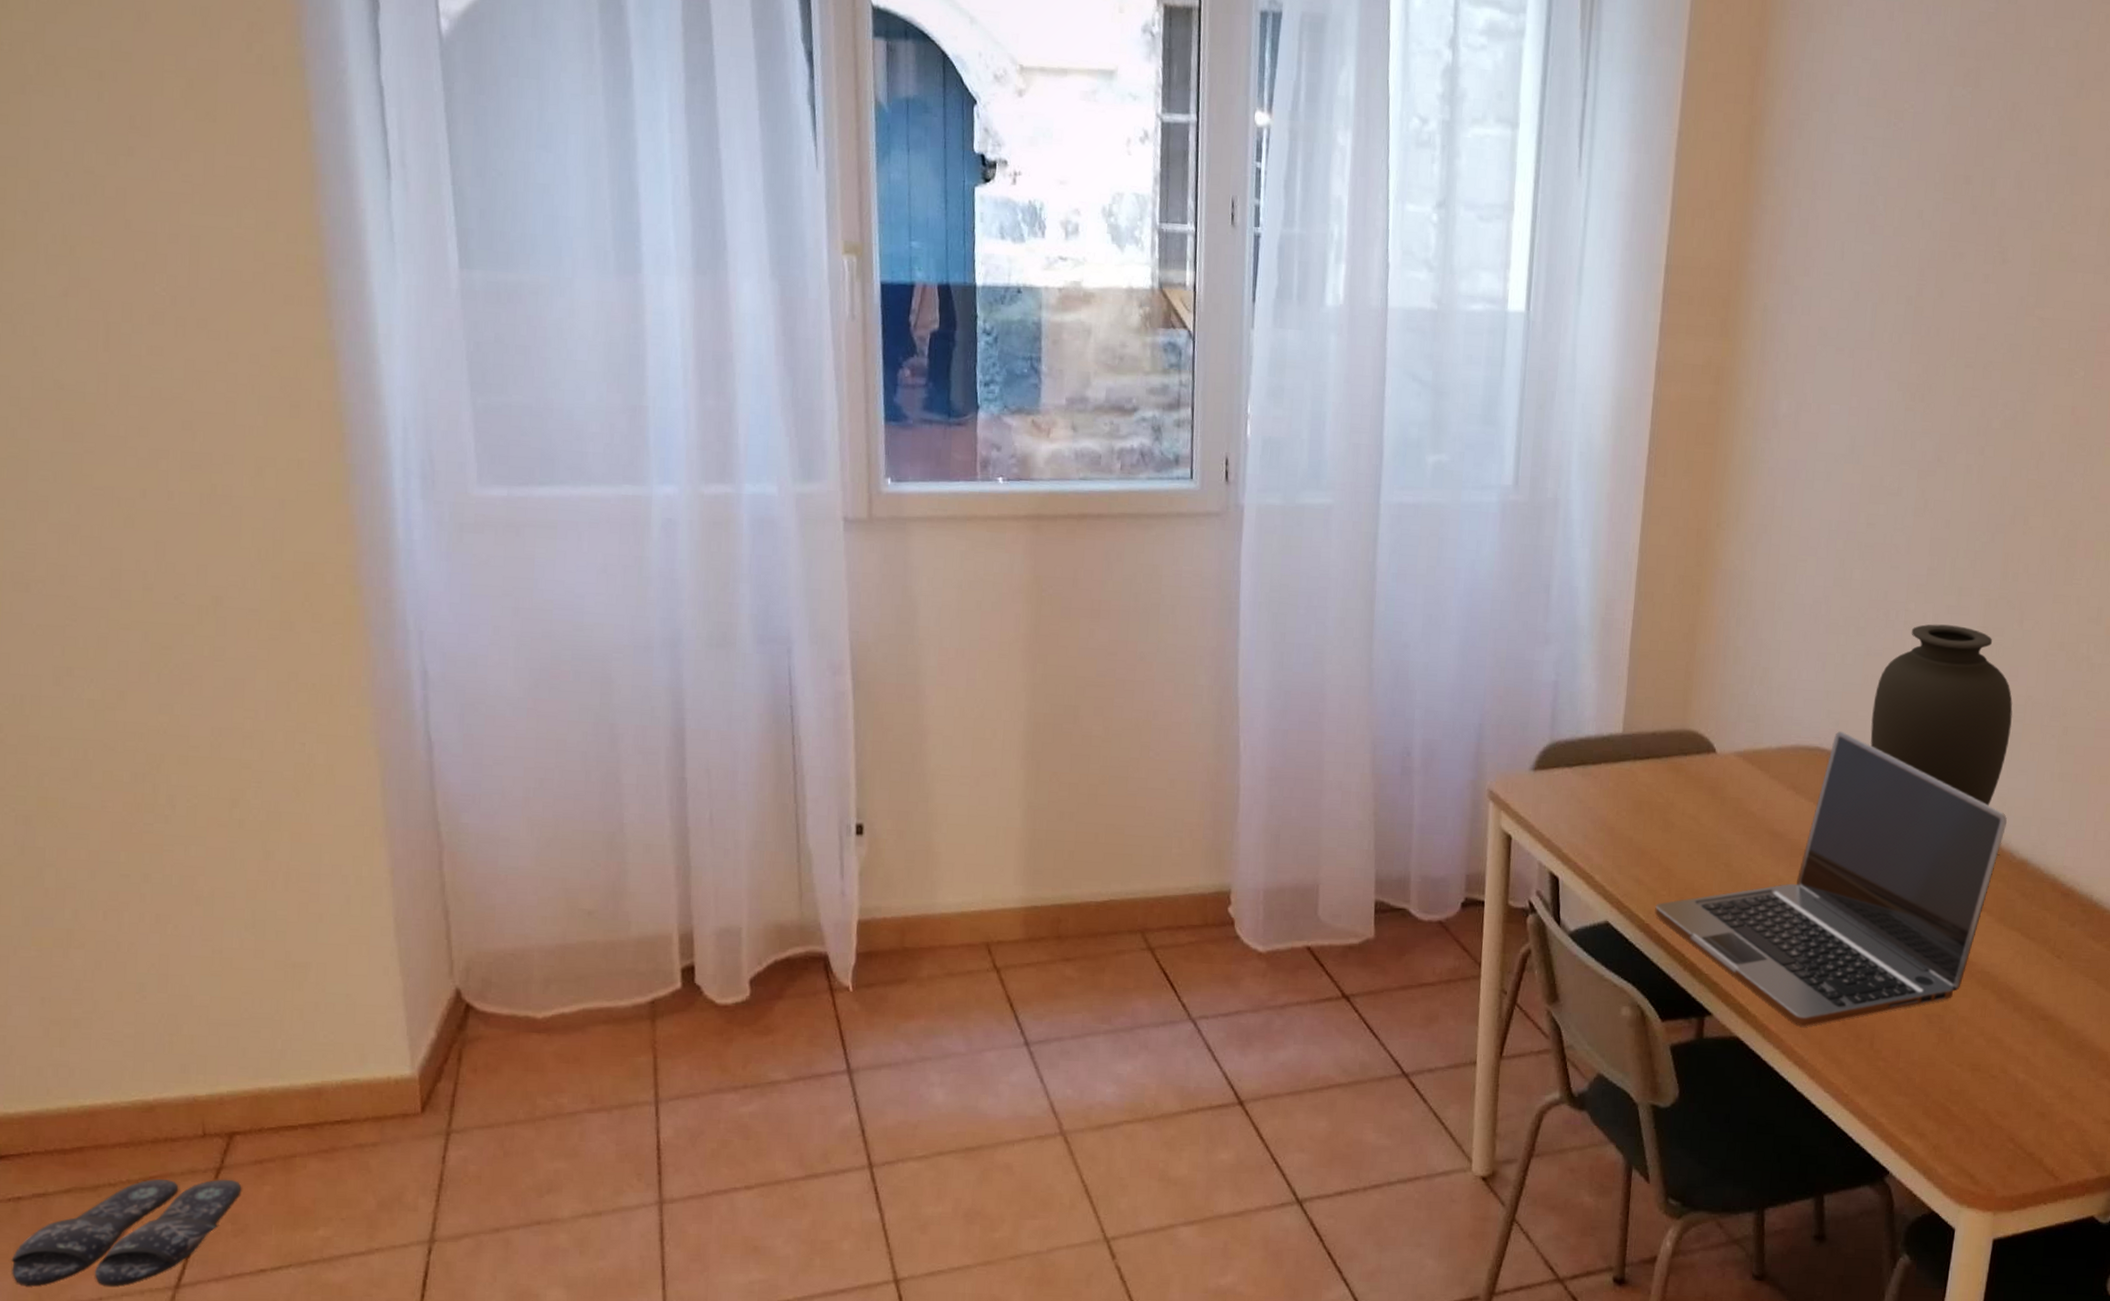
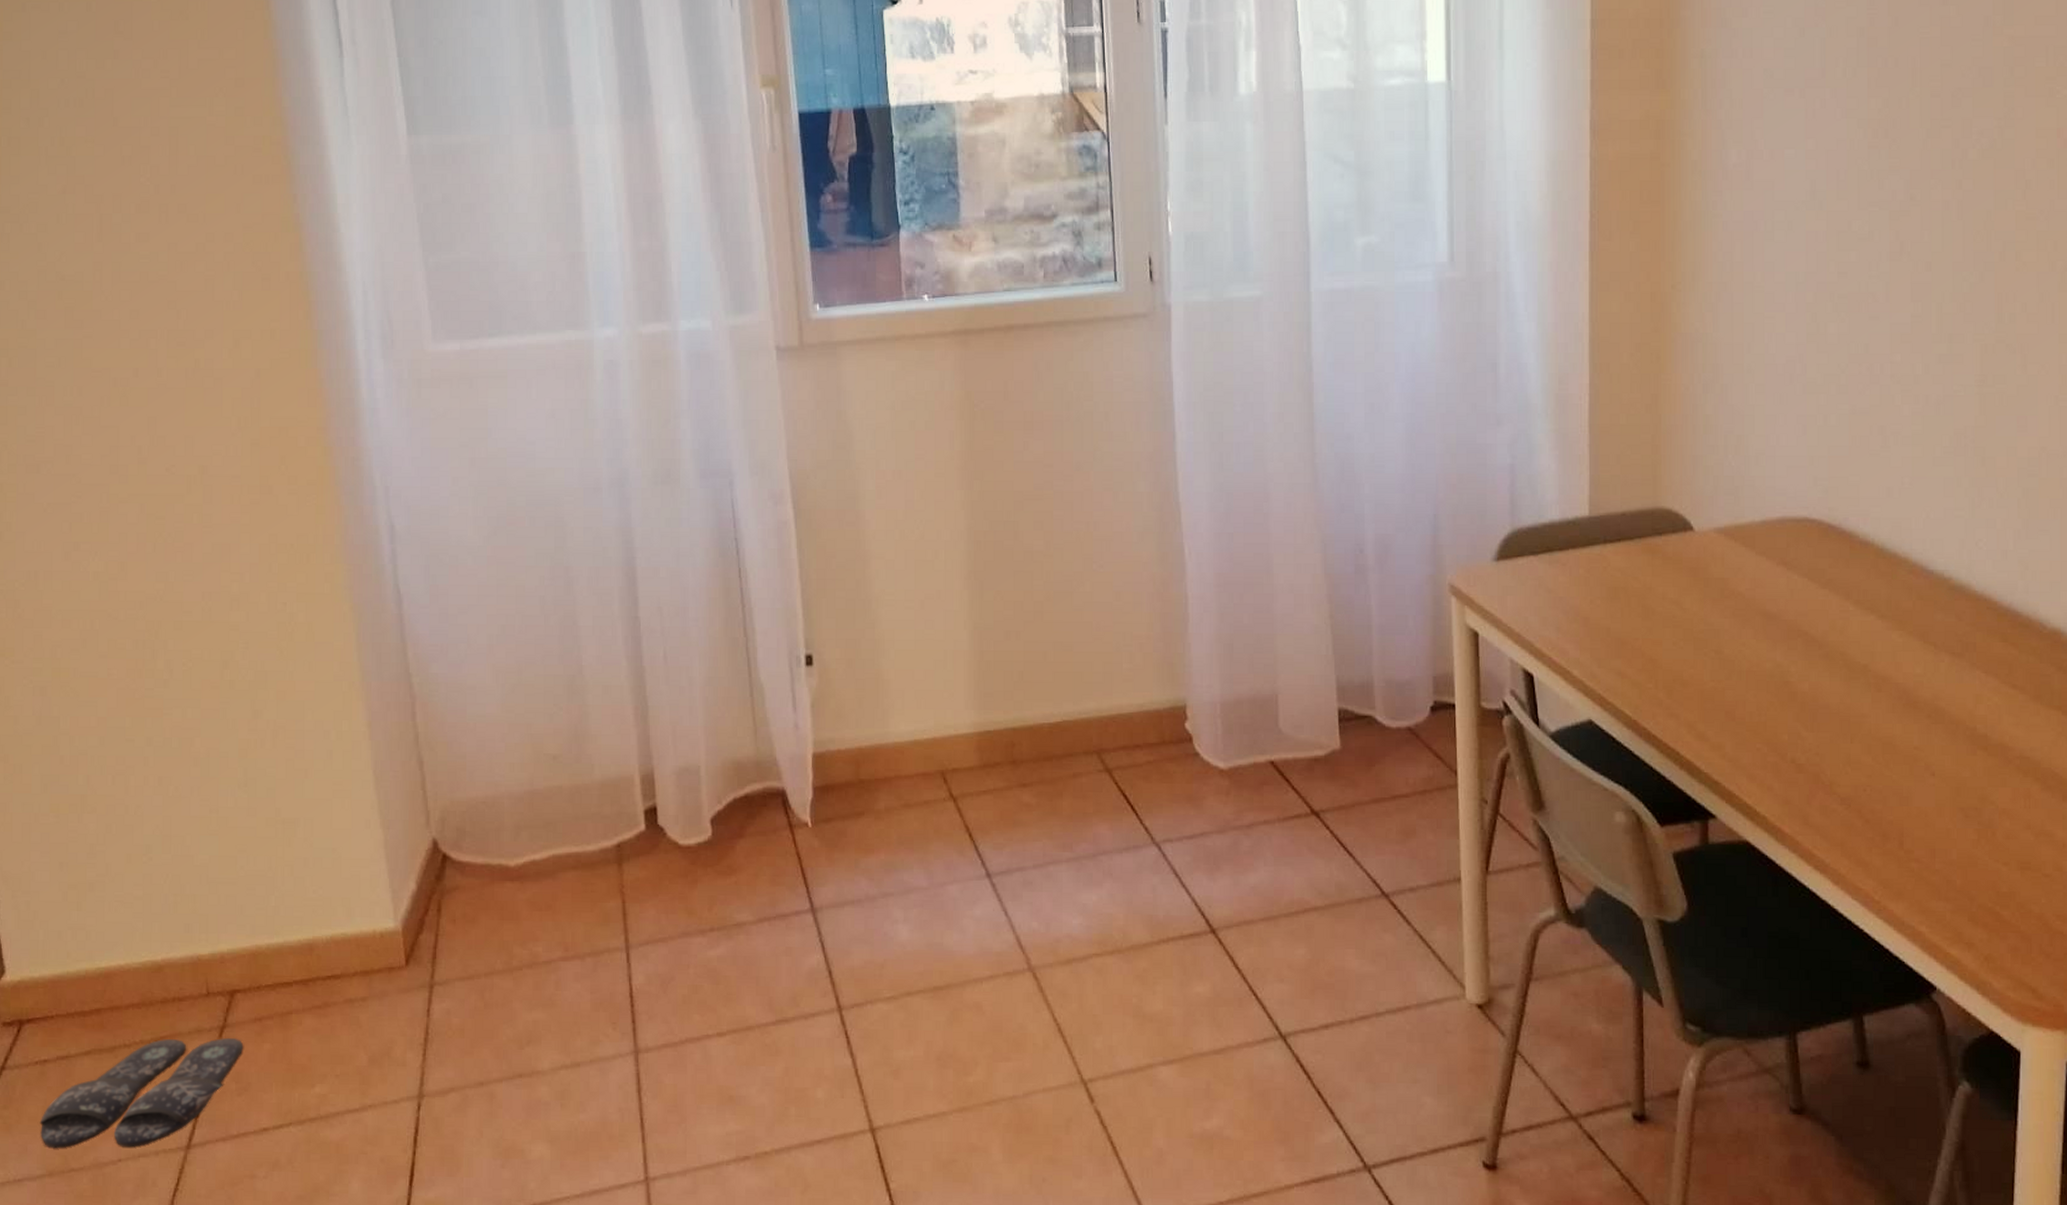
laptop: present [1655,730,2007,1026] -> none [1642,498,2031,826]
vase: present [1870,624,2013,806] -> none [1865,375,2025,572]

